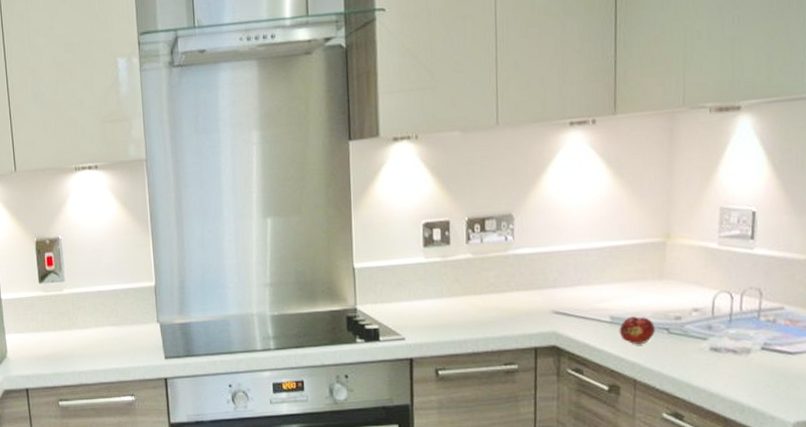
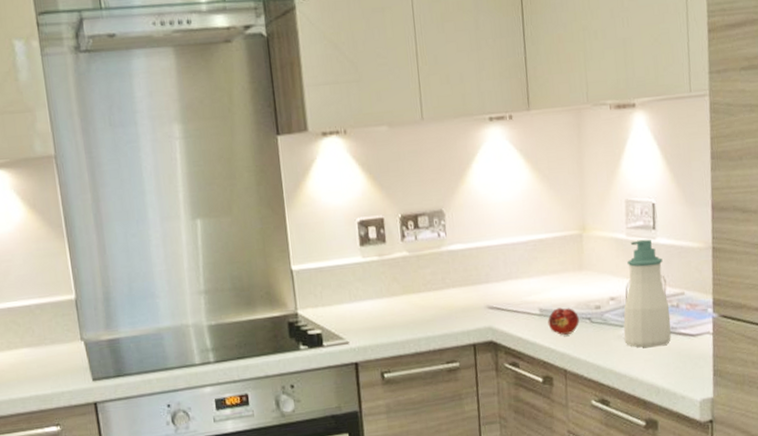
soap bottle: none [706,249,765,363] -> present [623,239,671,348]

